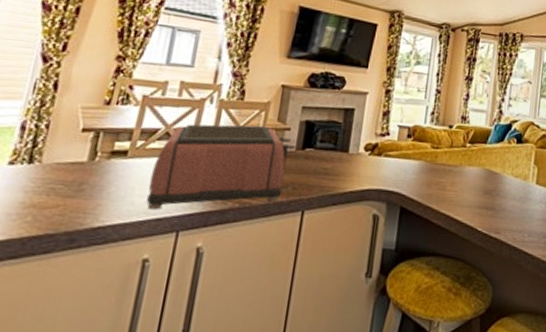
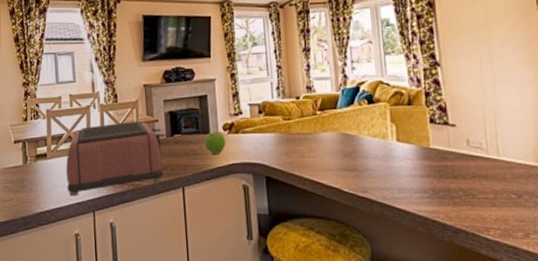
fruit: none [340,149,365,177] -> present [205,130,226,154]

